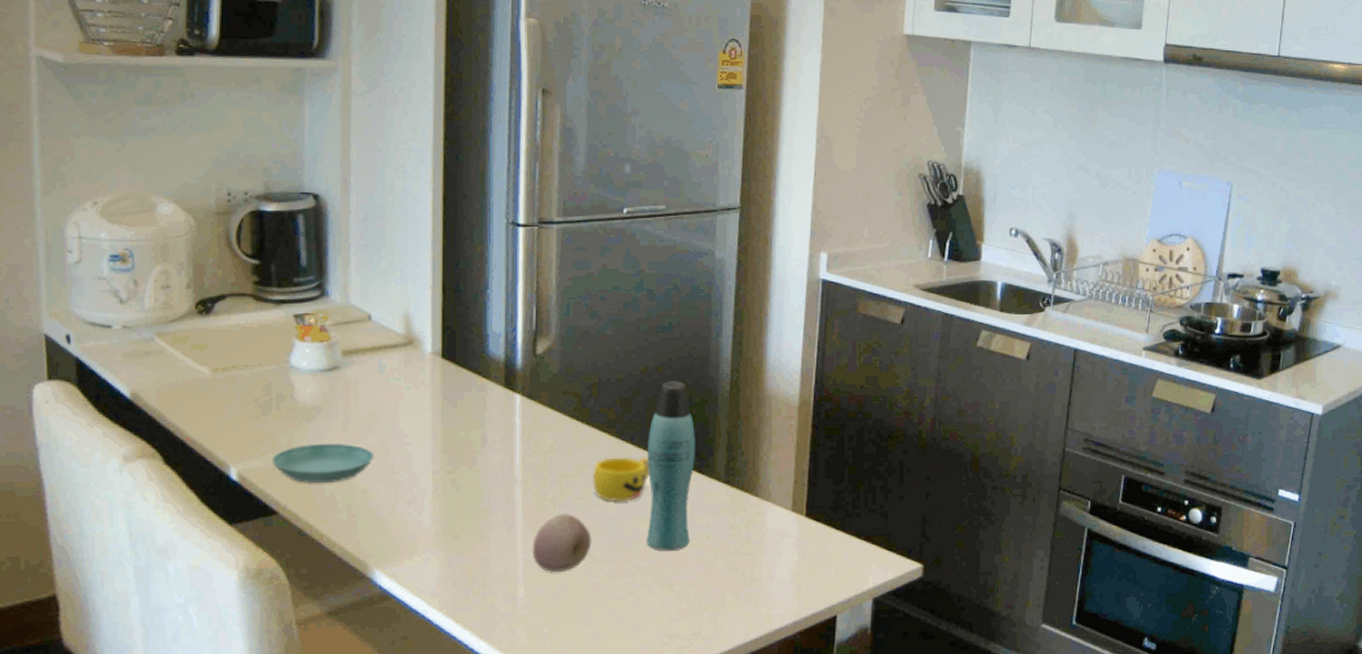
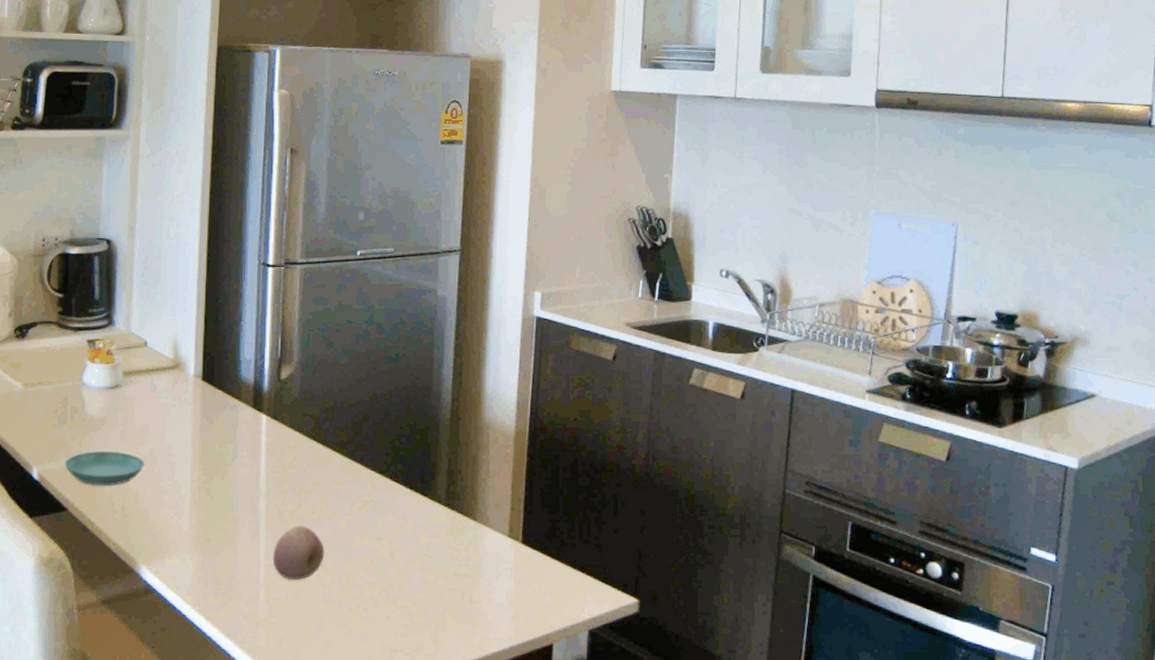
cup: present [592,457,649,502] -> none [326,476,377,518]
bottle: present [647,381,695,552] -> none [374,407,418,568]

